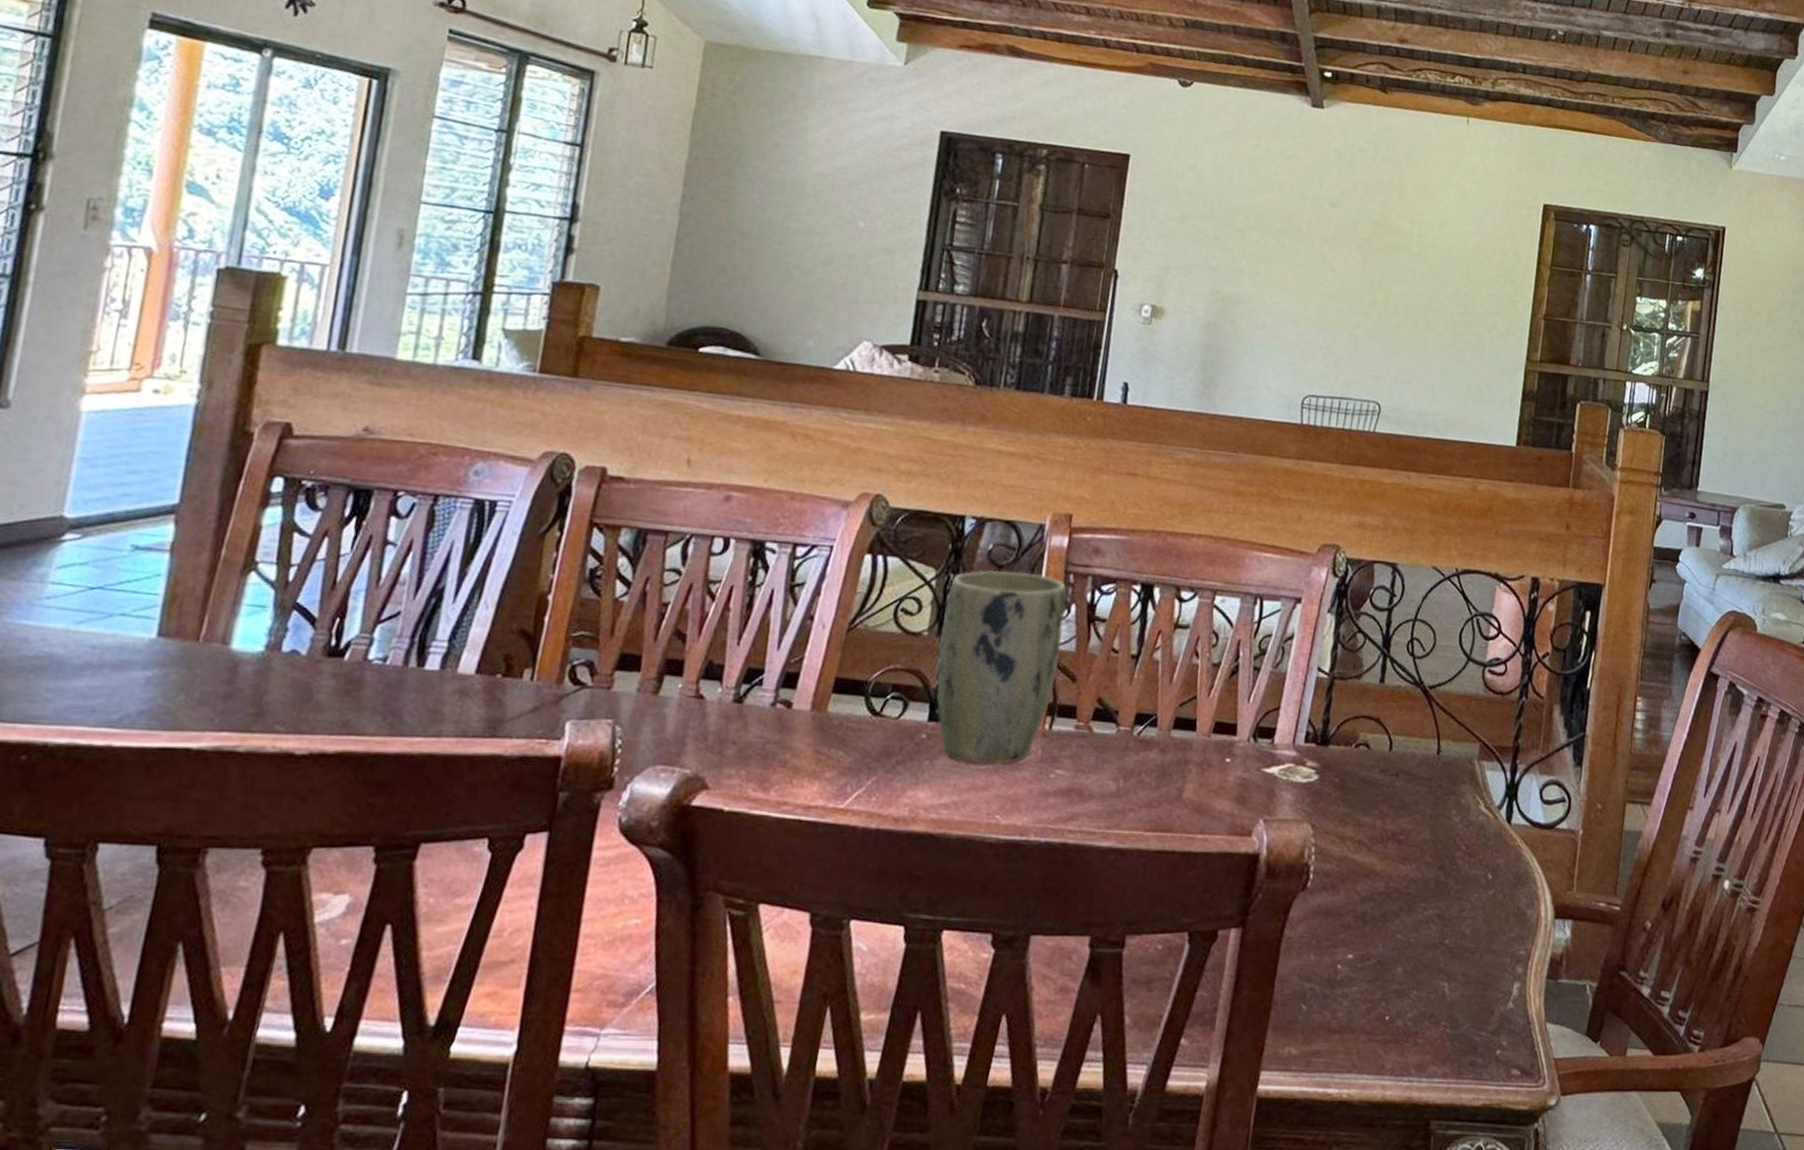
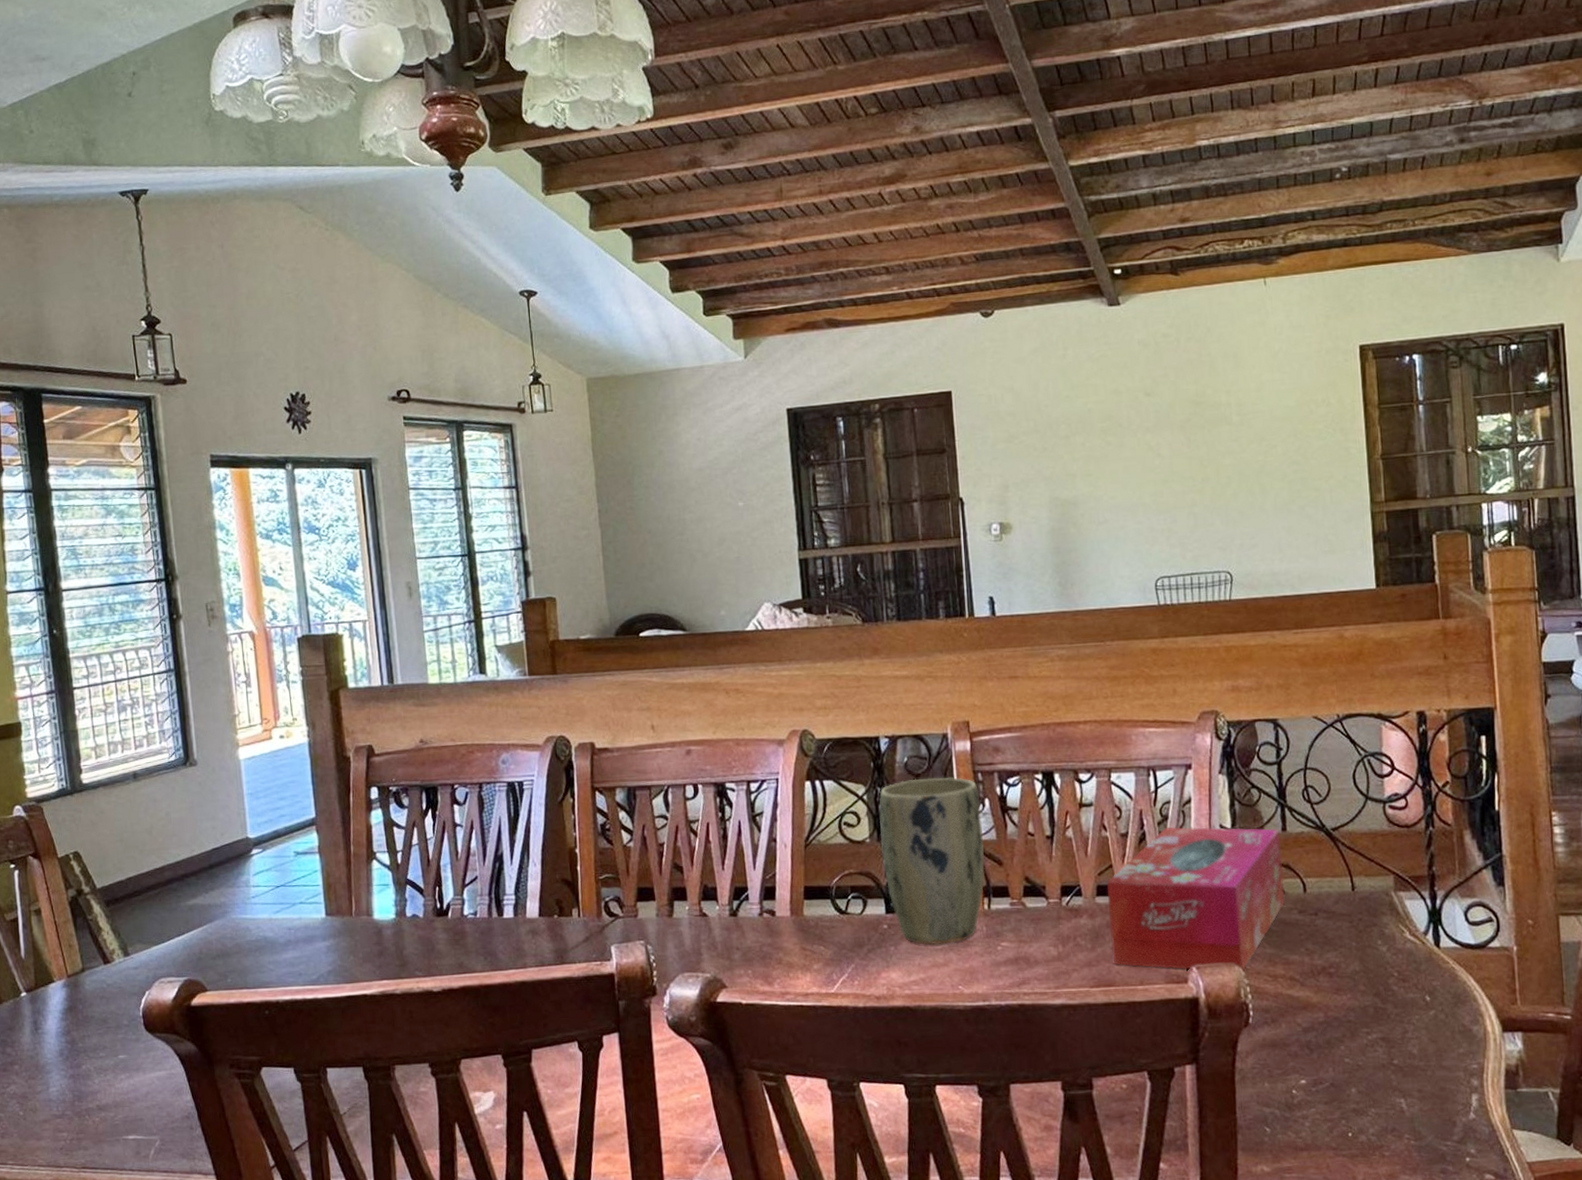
tissue box: none [1175,662,1377,828] -> present [1106,826,1285,970]

